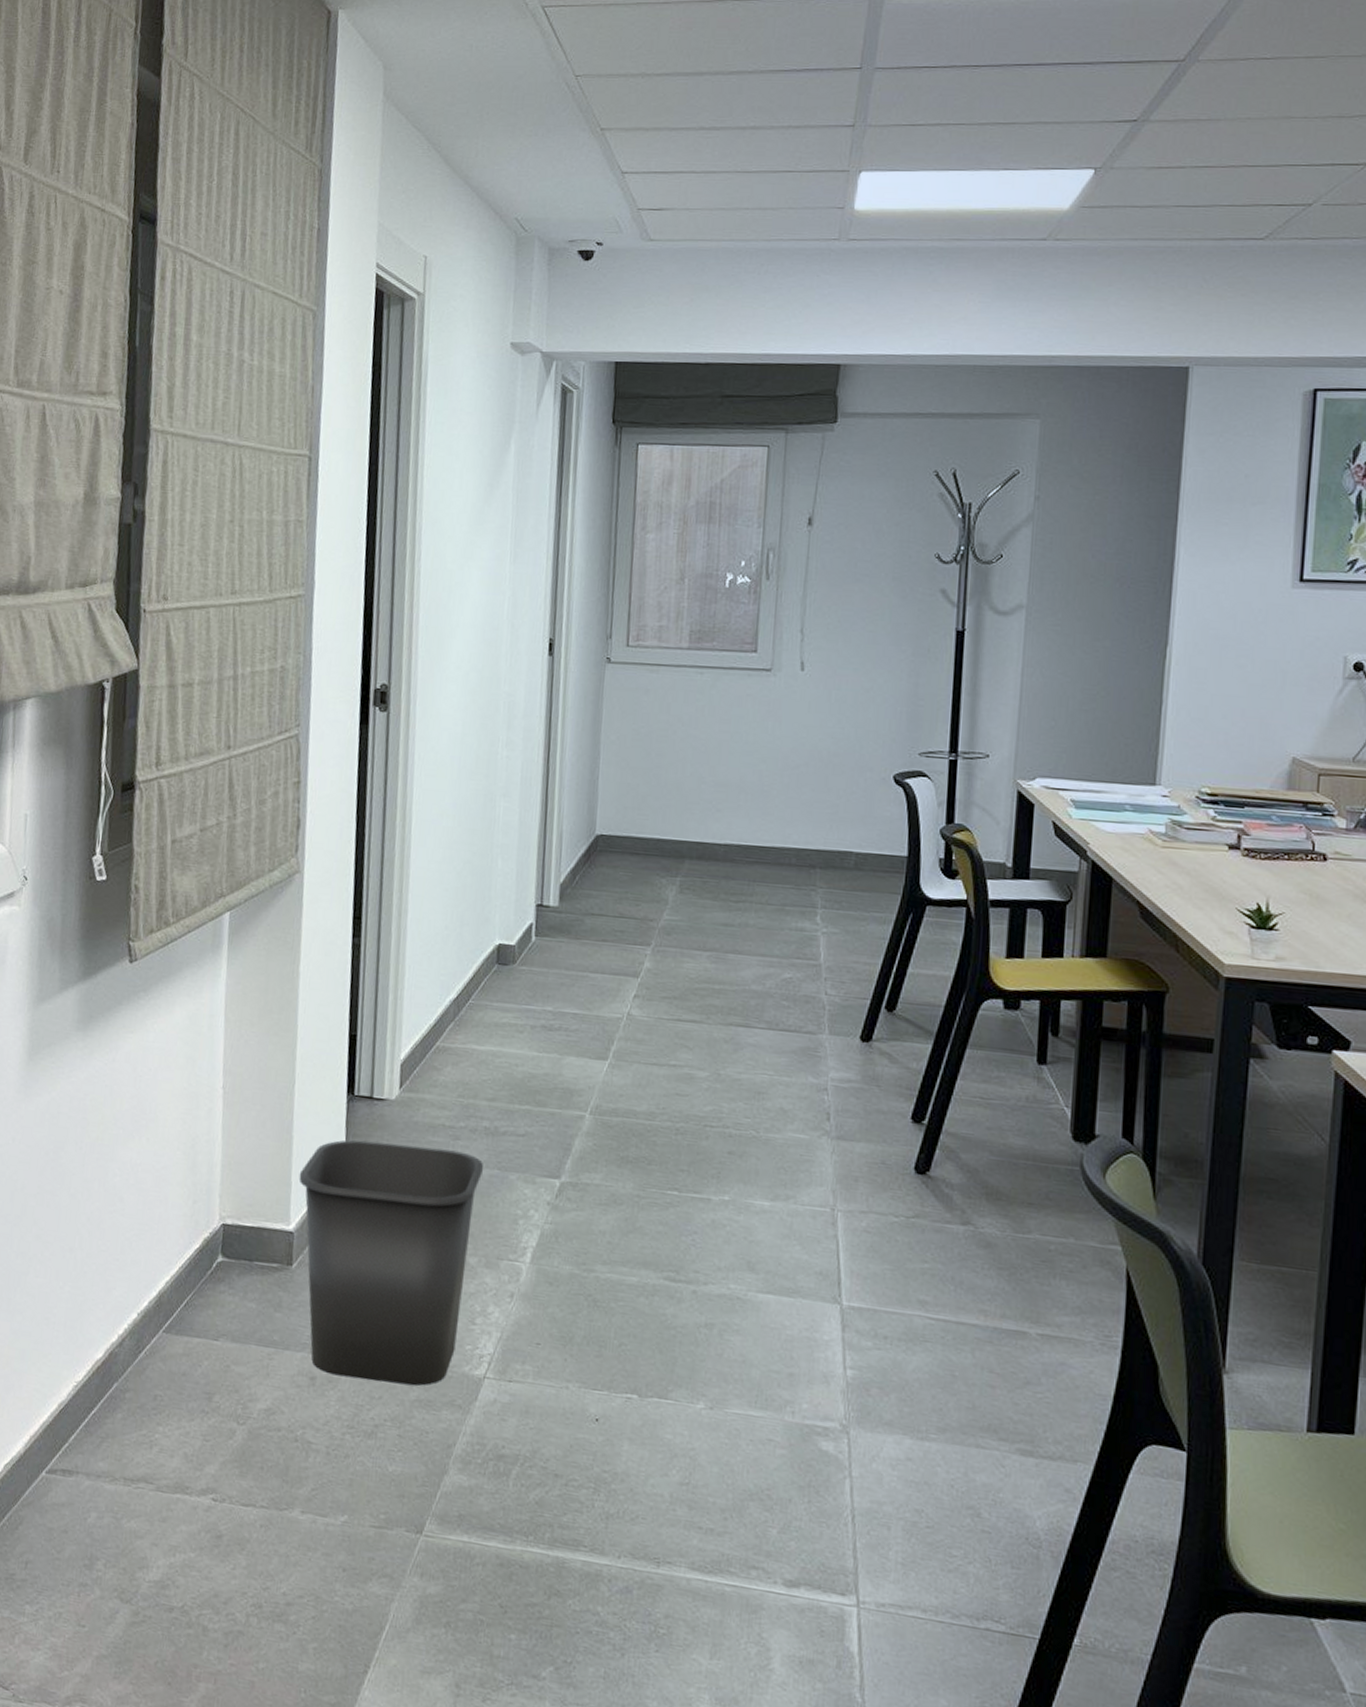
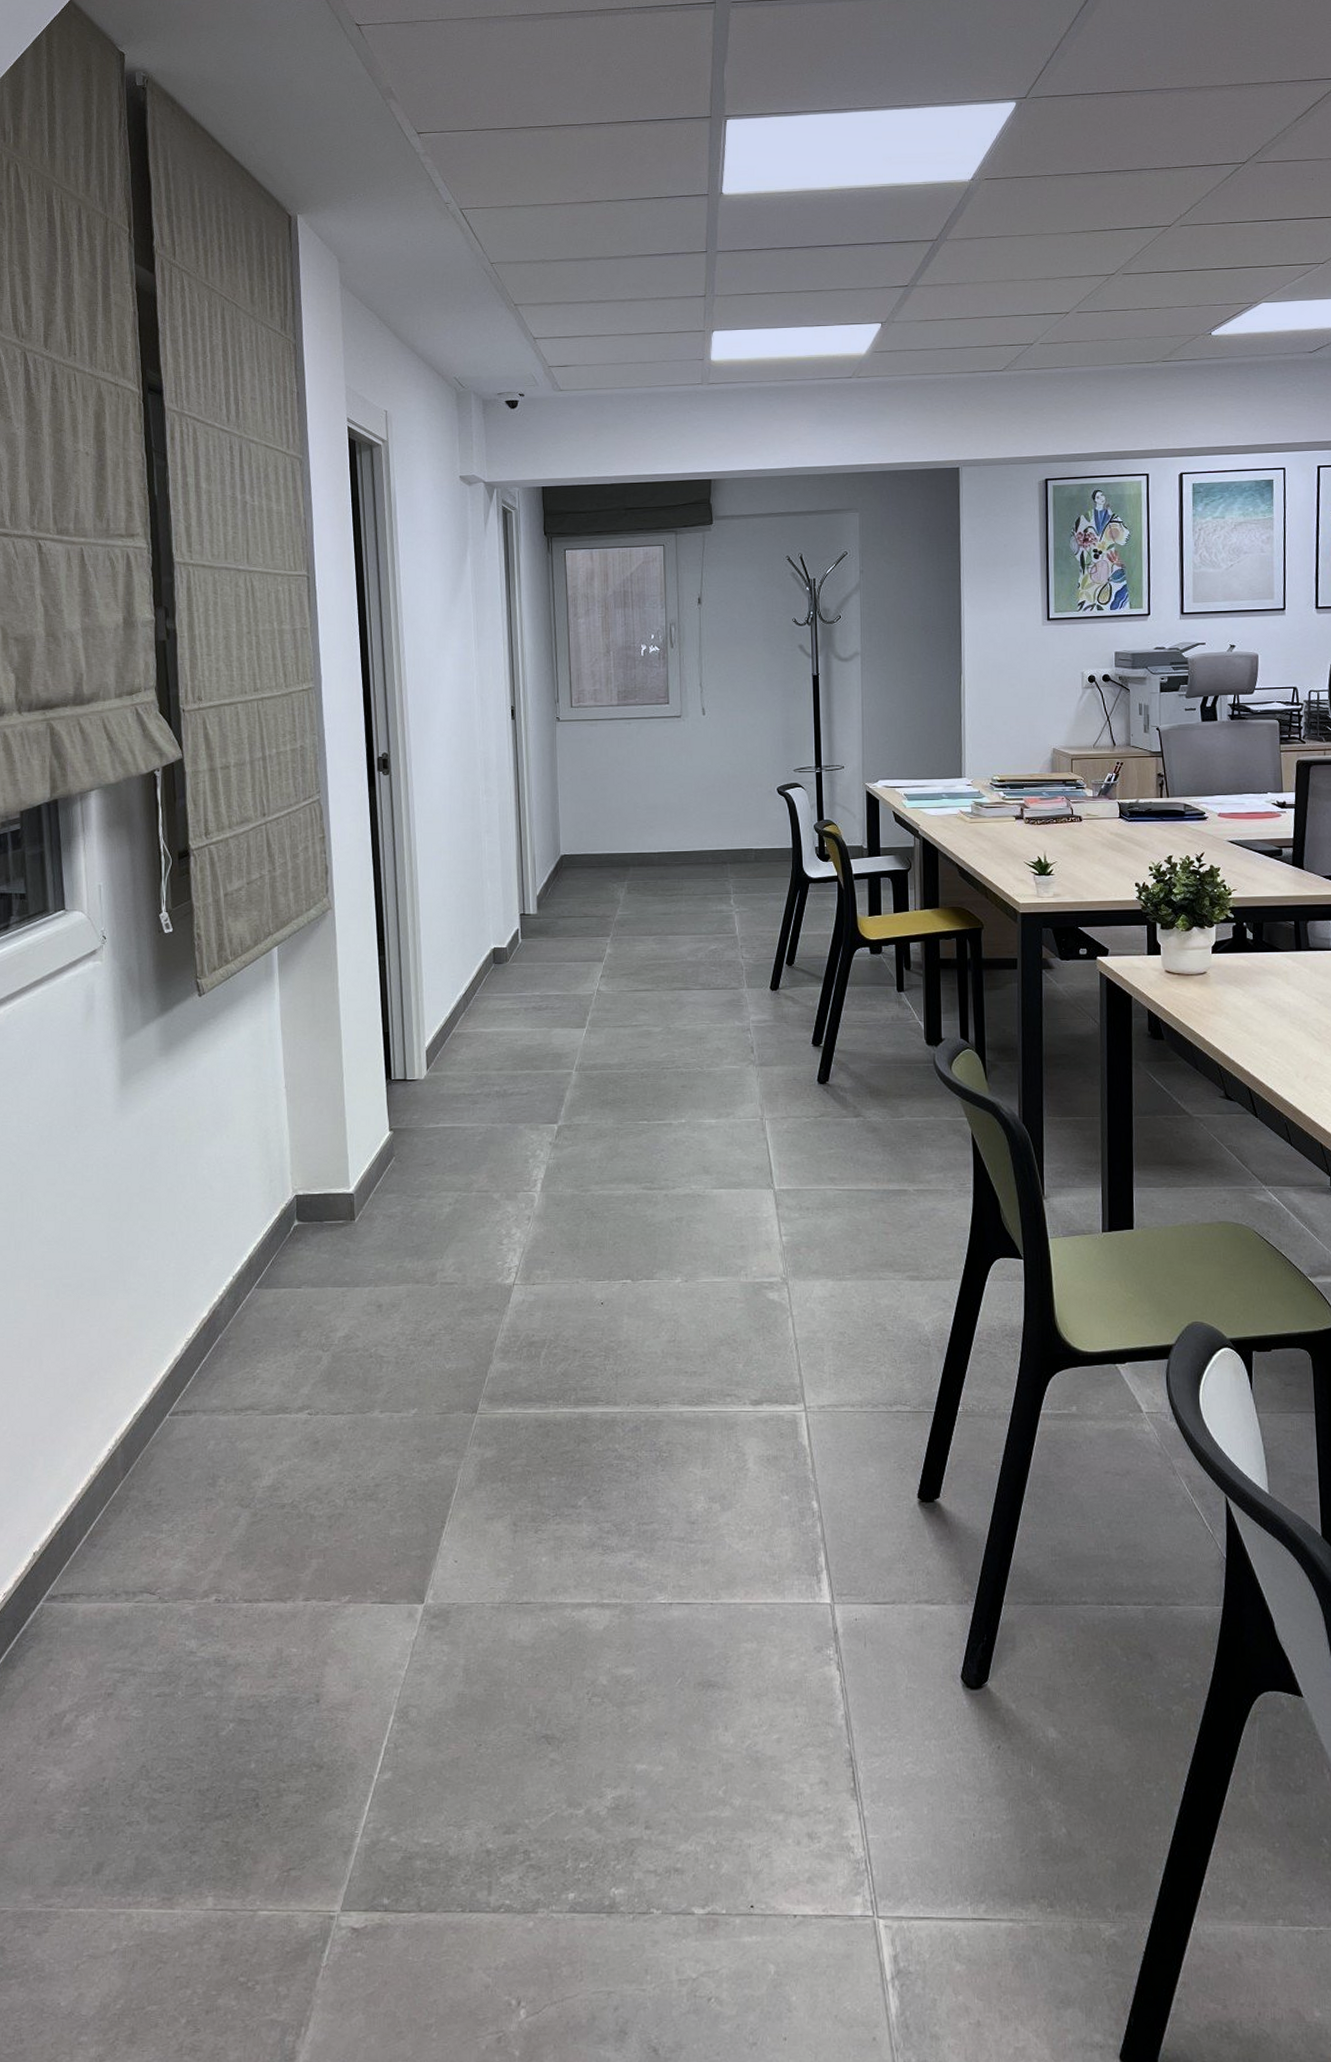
waste bin: present [298,1140,484,1386] -> none [353,1113,499,1301]

